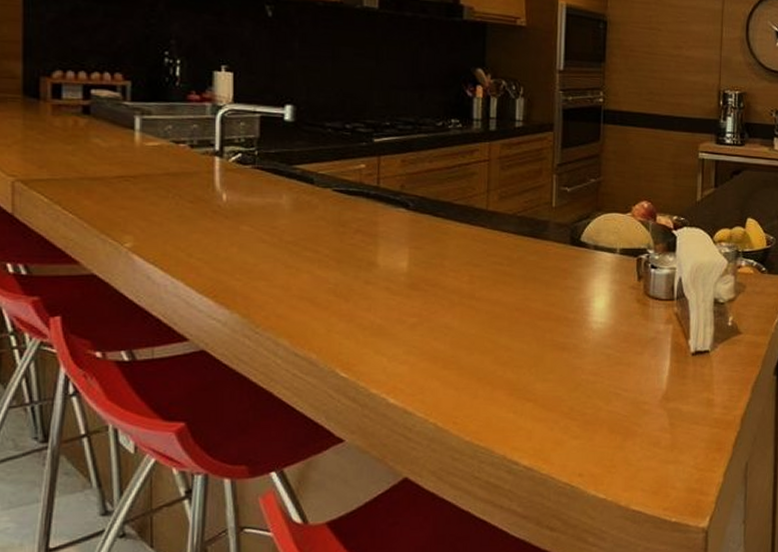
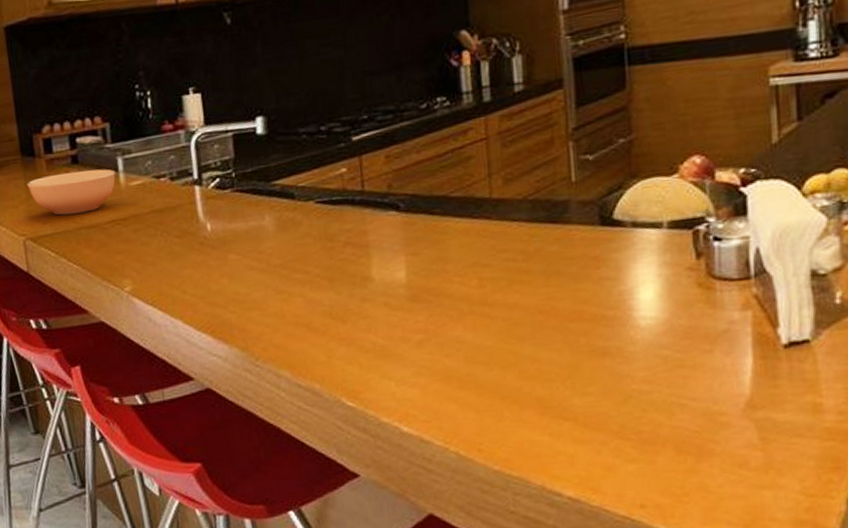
bowl: none [25,120,132,164] -> present [27,168,116,216]

